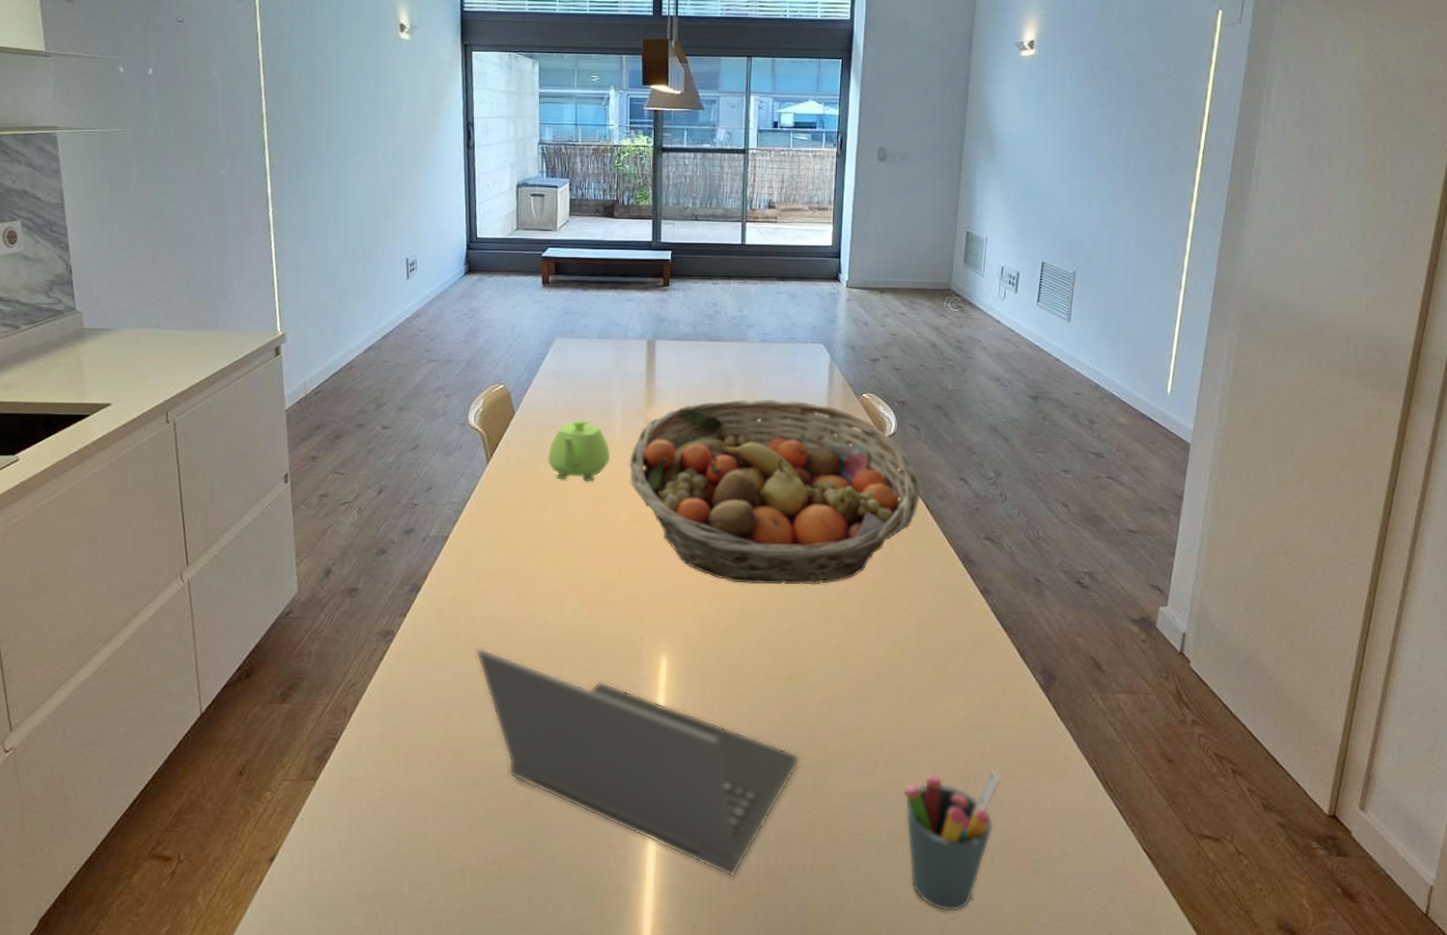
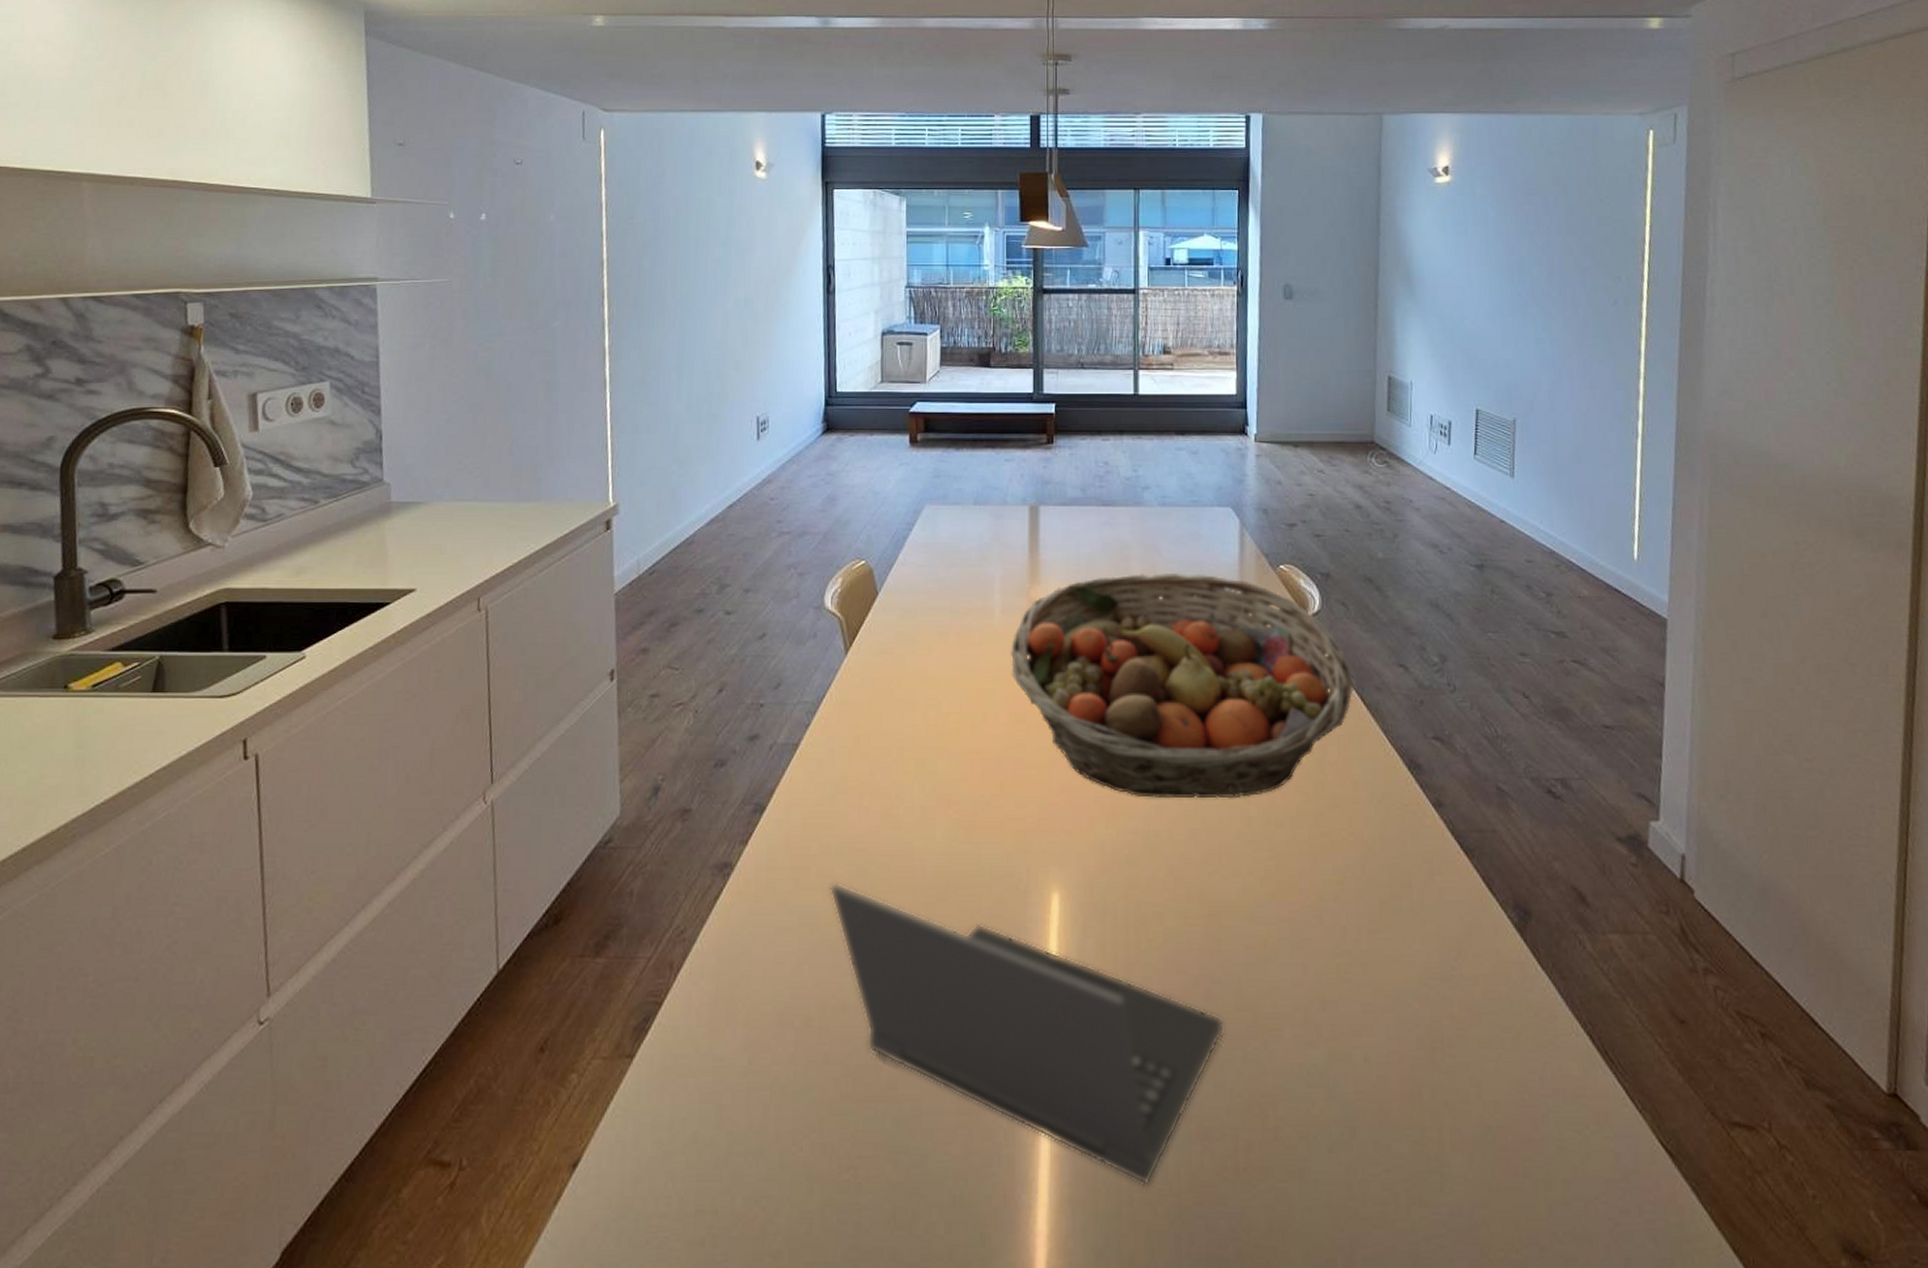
teapot: present [548,420,611,483] -> none [916,601,989,676]
pen holder: present [903,769,1001,912] -> none [1354,1035,1475,1232]

